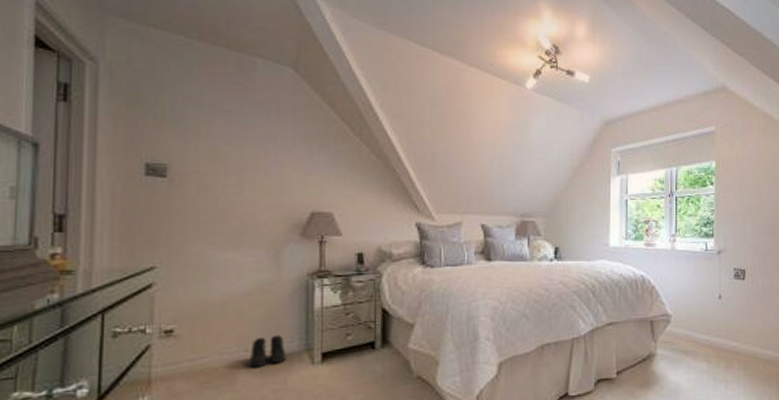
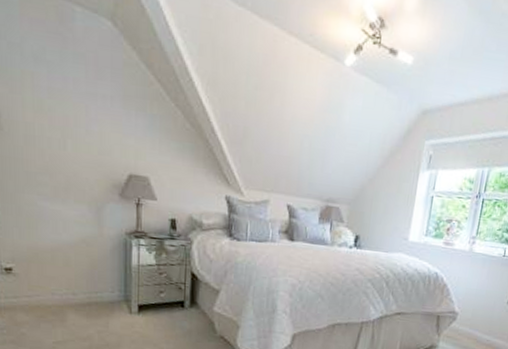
boots: present [250,334,286,368] -> none [78,284,108,310]

